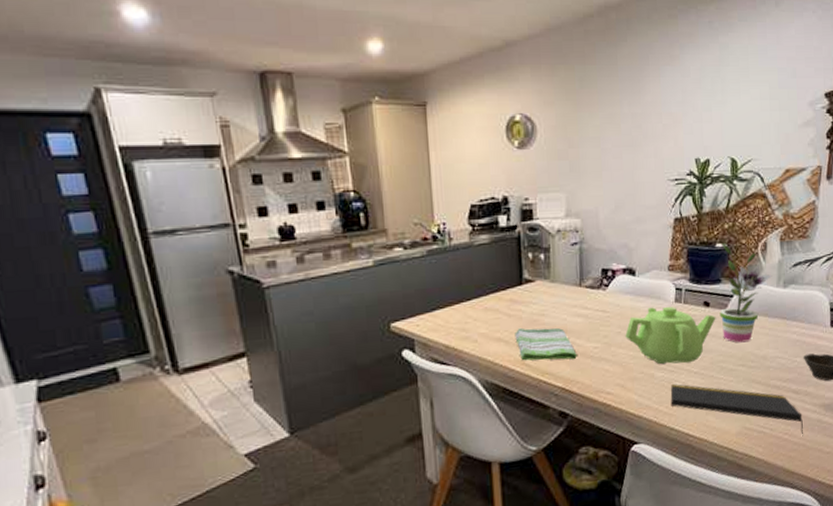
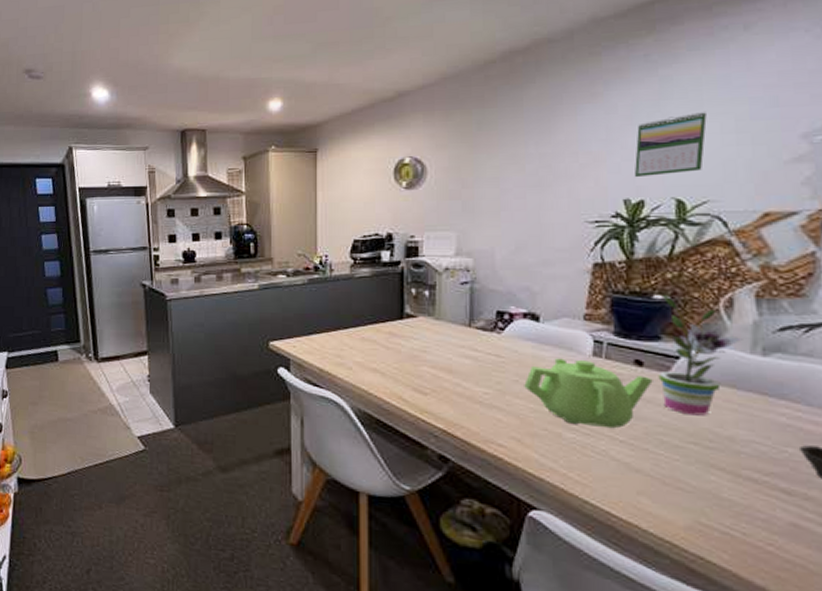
dish towel: present [515,327,577,361] -> none [392,361,463,402]
notepad: present [670,383,803,437] -> none [584,448,802,554]
calendar: none [702,79,751,139] -> present [634,112,707,178]

